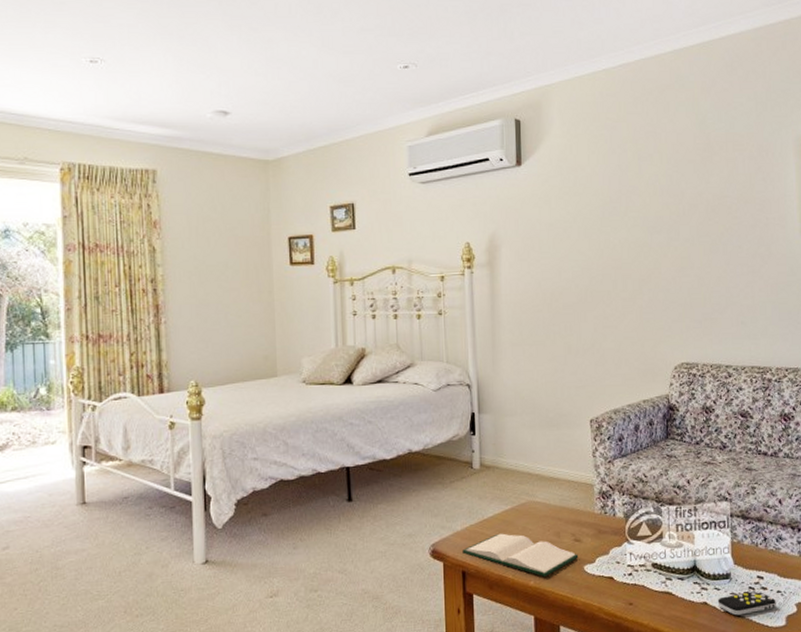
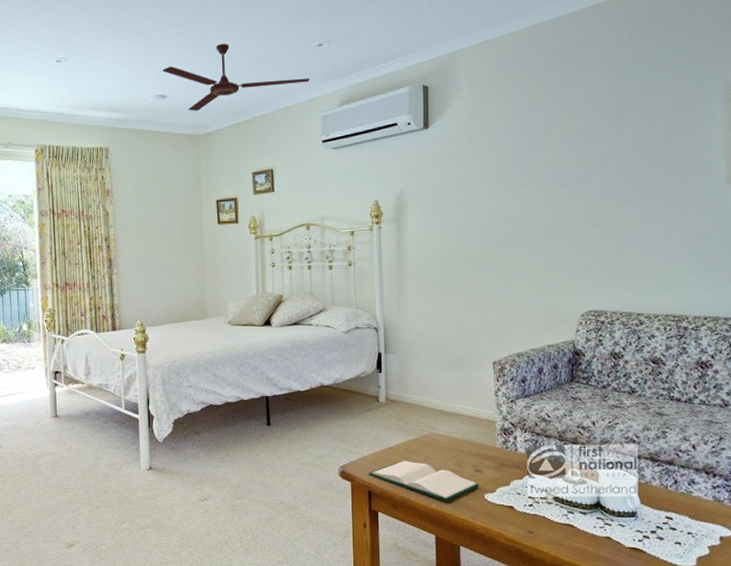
ceiling fan: none [224,57,395,133] -> present [162,43,310,112]
remote control: present [717,591,776,616] -> none [622,531,686,552]

